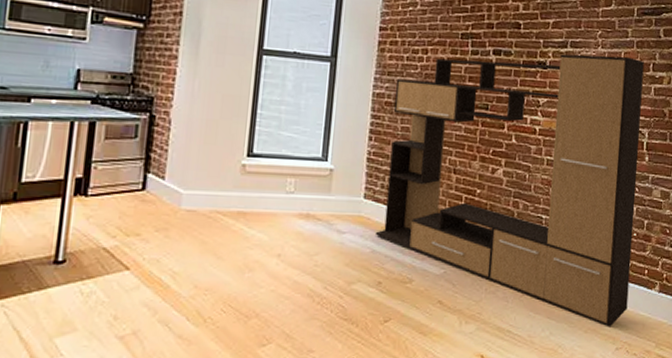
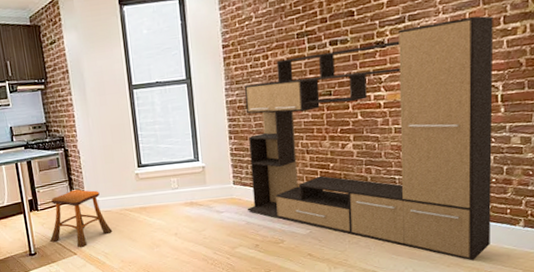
stool: none [92,173,192,261] -> present [49,189,113,248]

